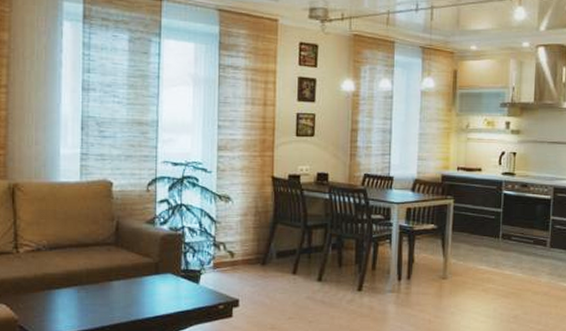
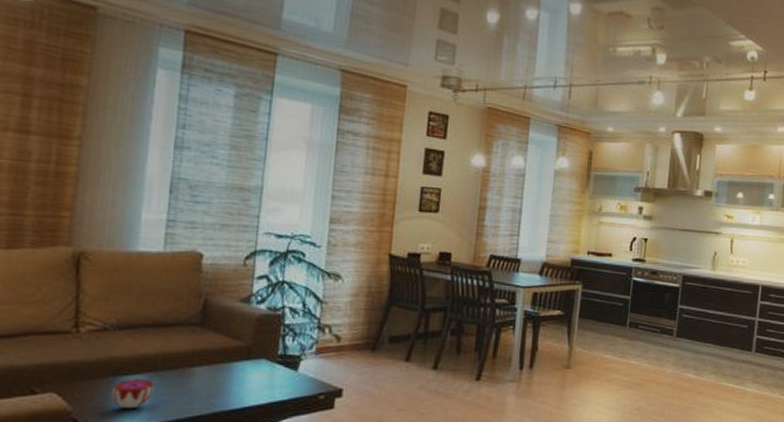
decorative bowl: none [48,292,81,318] -> present [111,379,155,409]

